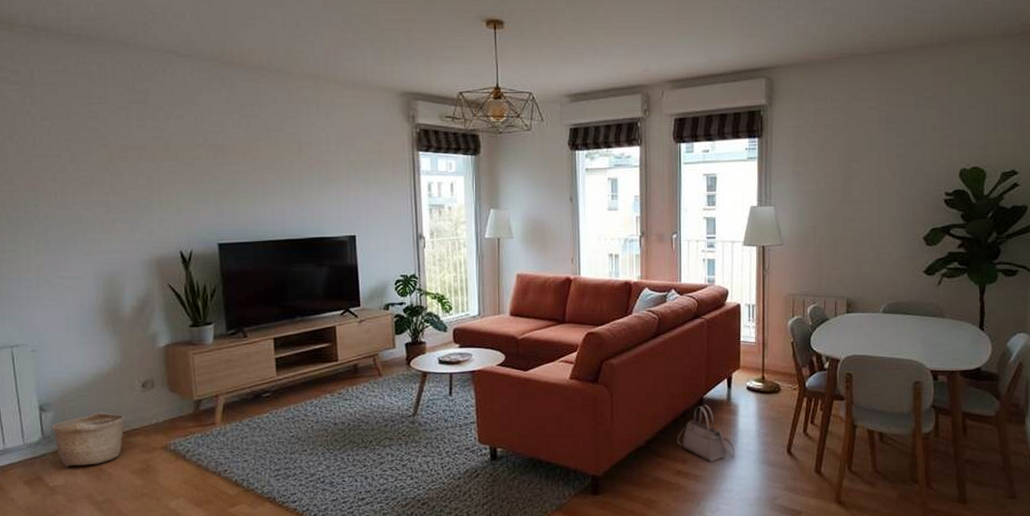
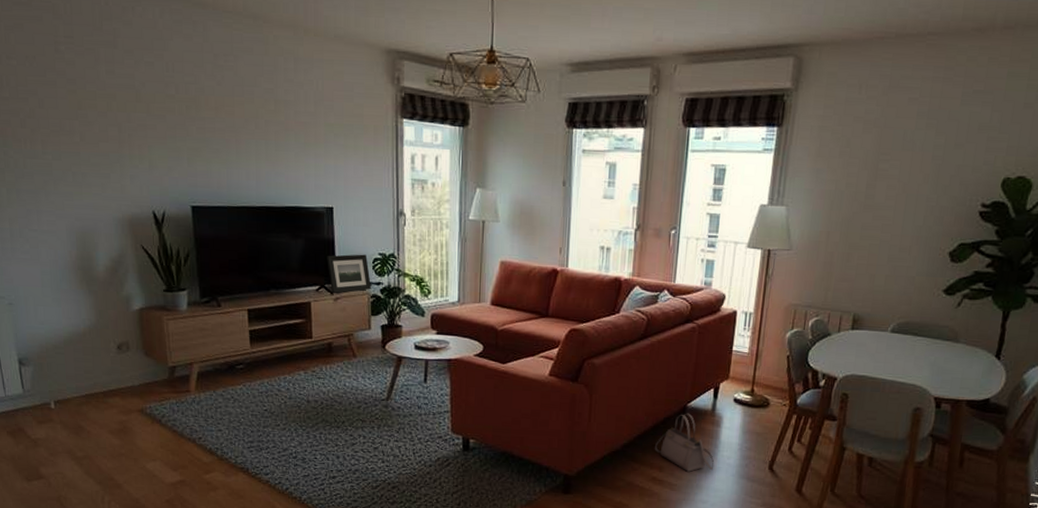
basket: present [51,412,125,467] -> none [31,370,102,422]
picture frame: none [350,277,394,316] -> present [327,254,371,293]

